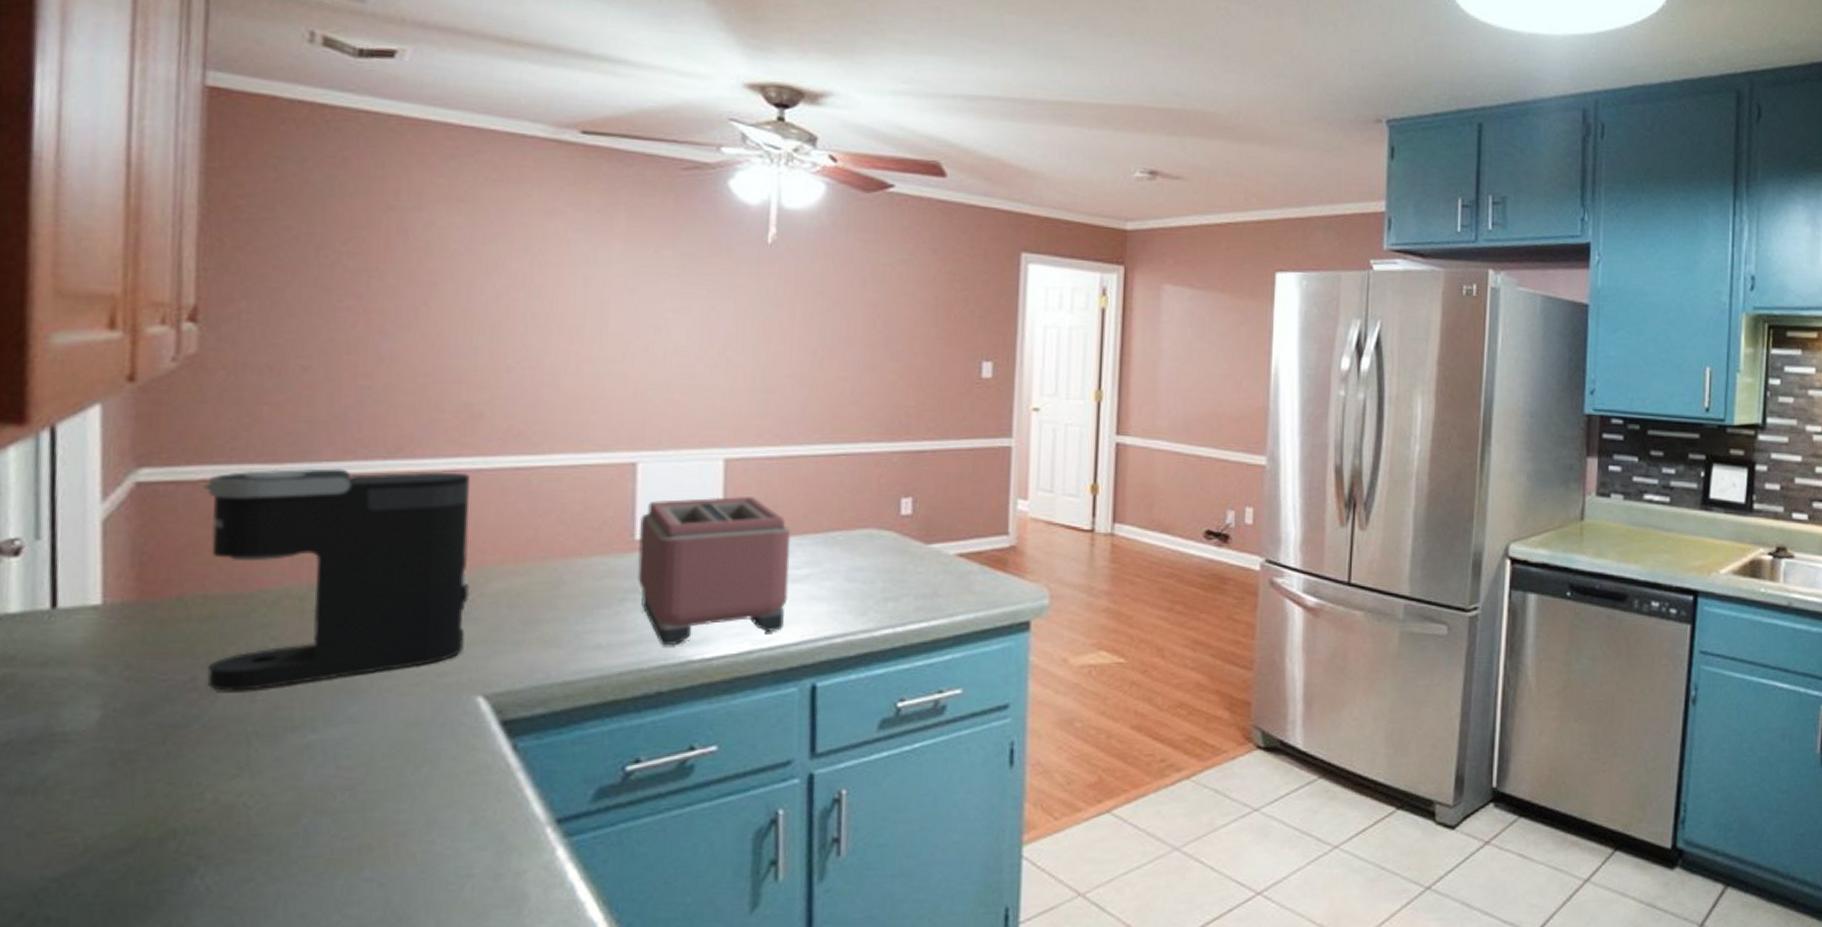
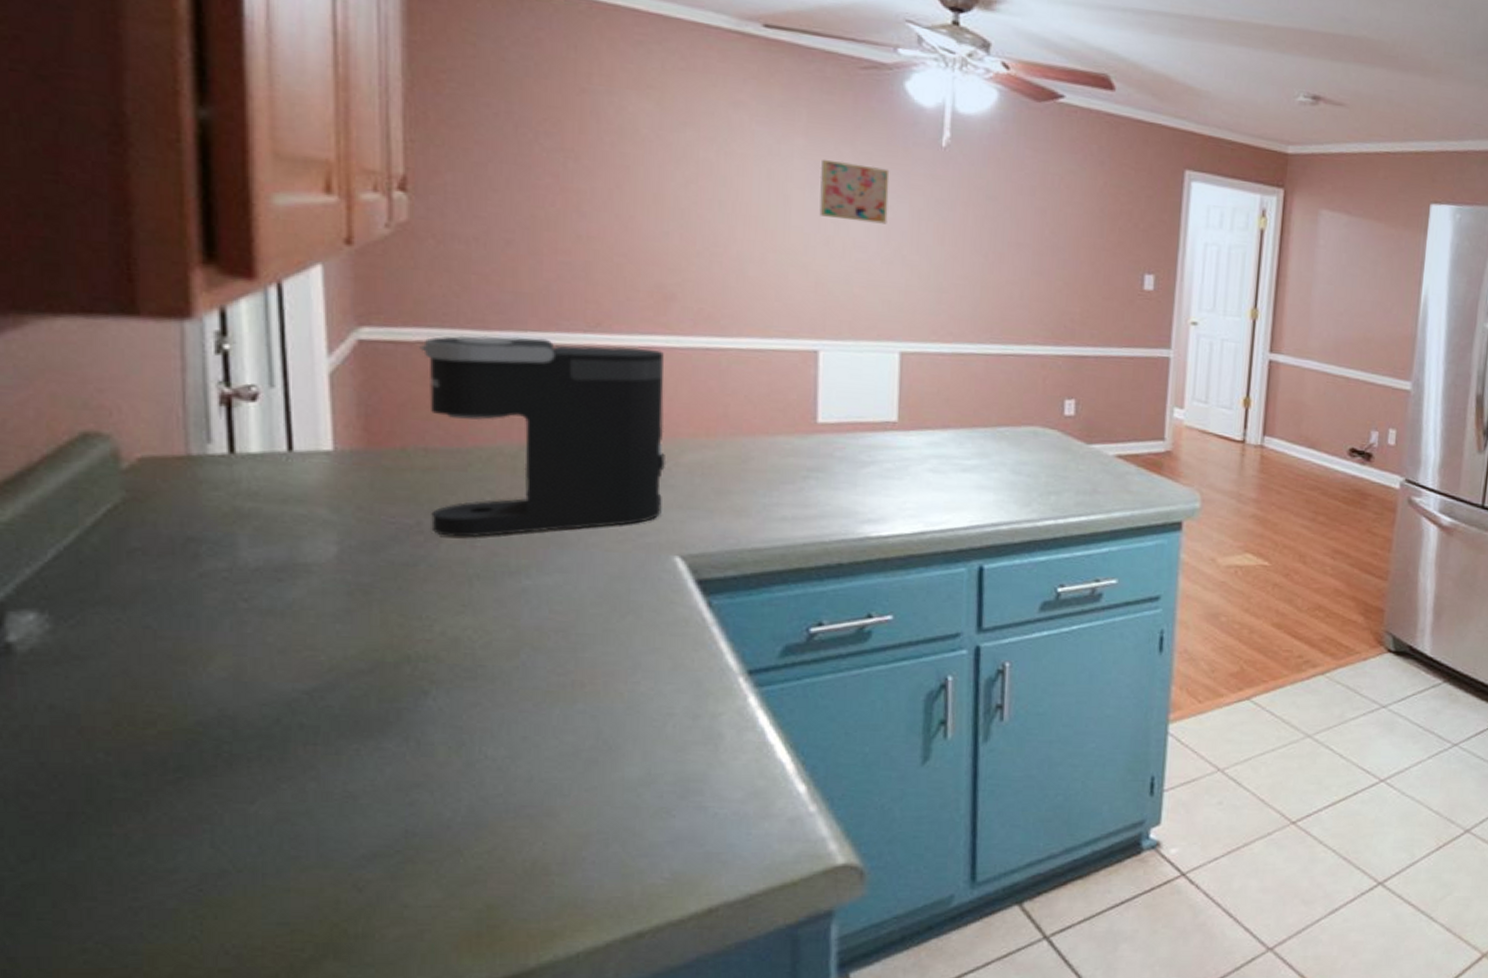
toaster: present [637,497,791,646] -> none [820,387,962,523]
wall art: none [638,263,713,326] -> present [819,159,890,224]

